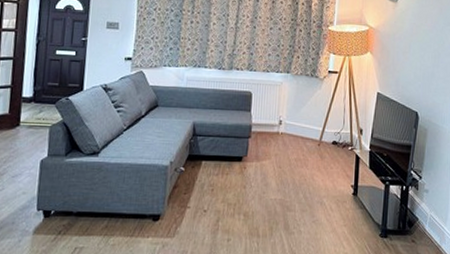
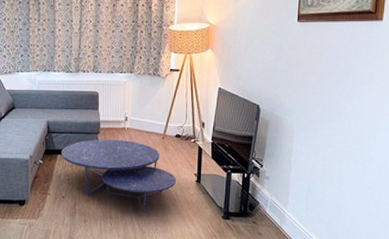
nesting table: none [206,144,331,230] -> present [61,139,176,213]

